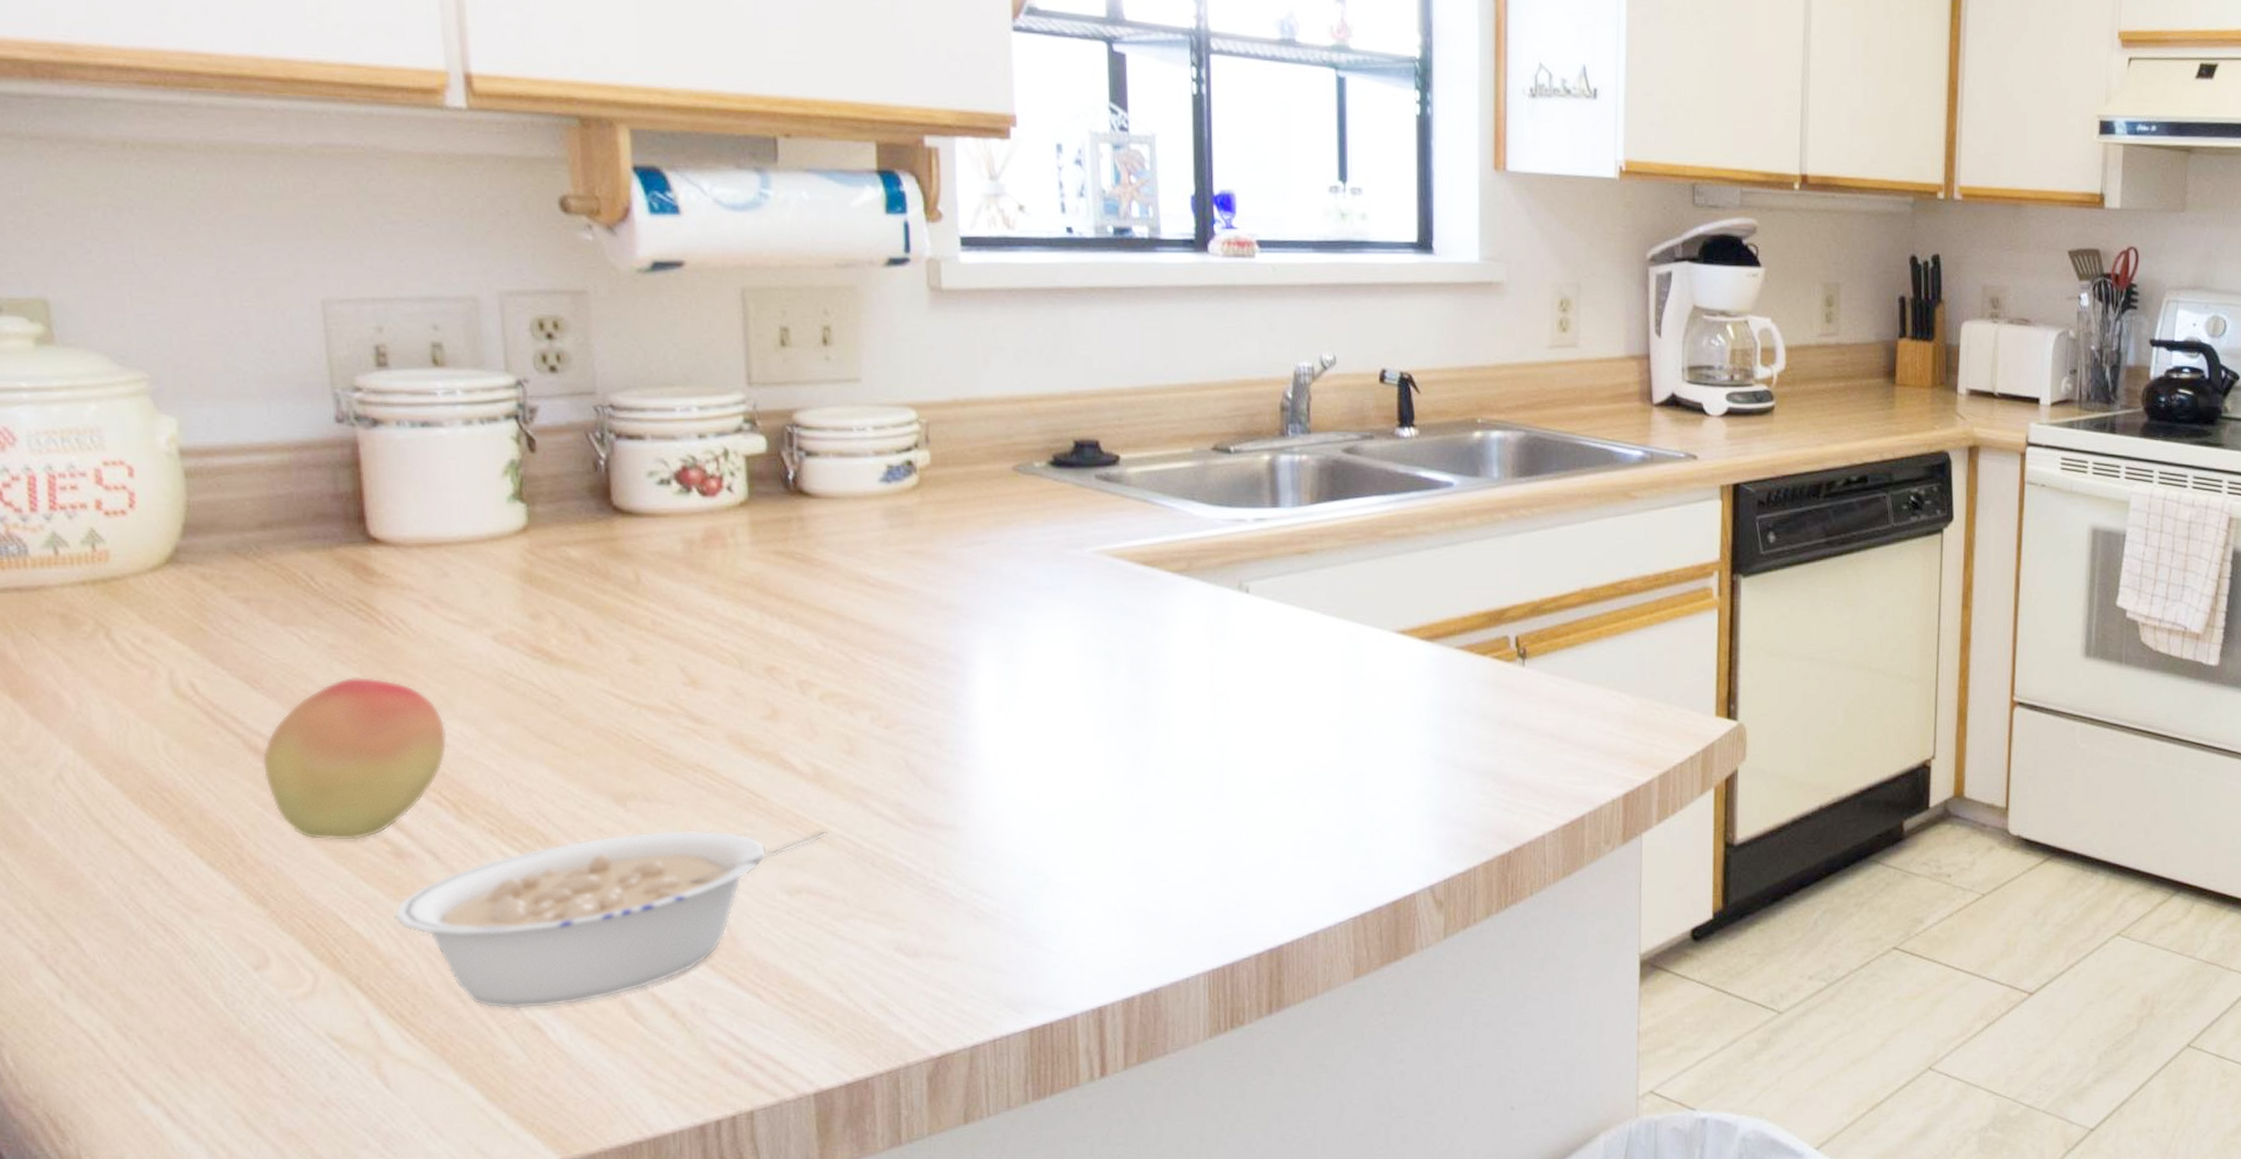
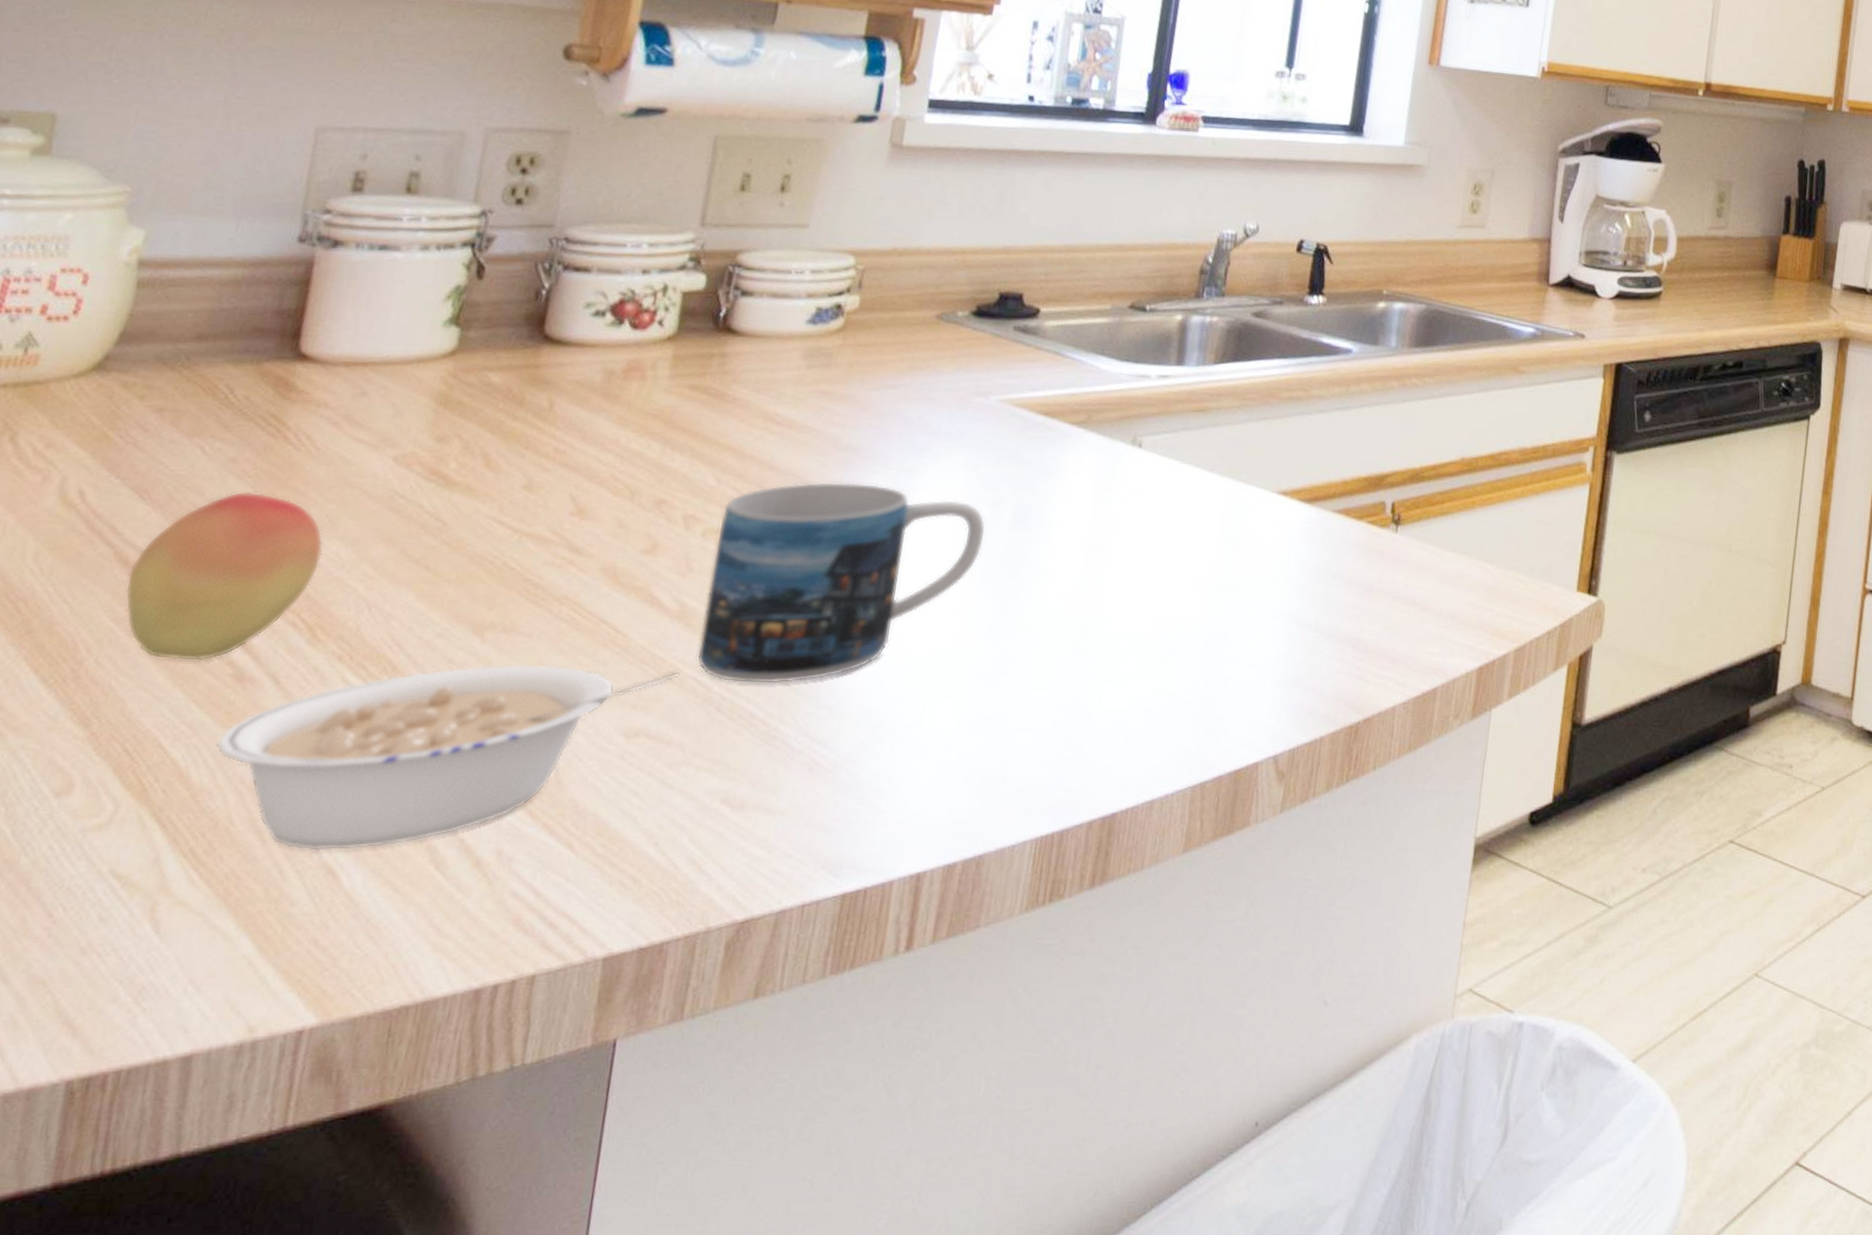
mug: none [834,641,1105,840] -> present [696,481,986,685]

